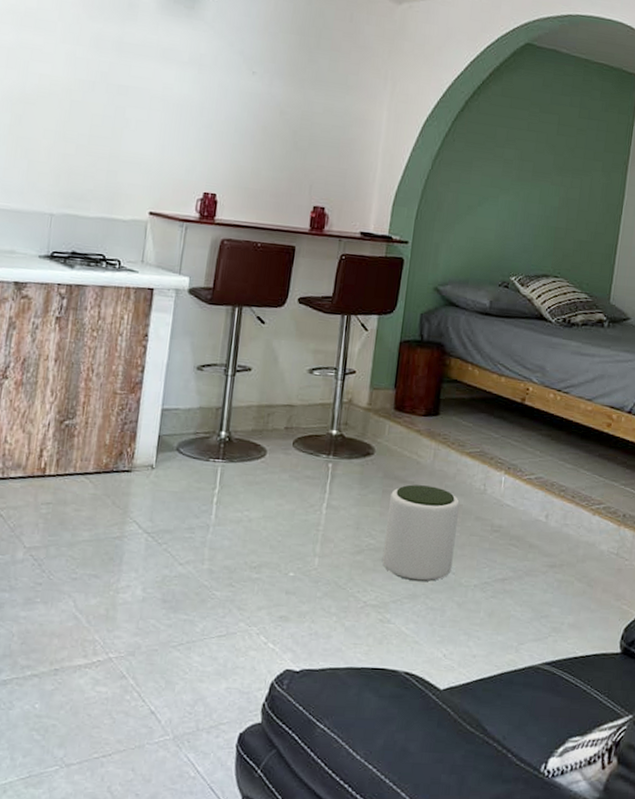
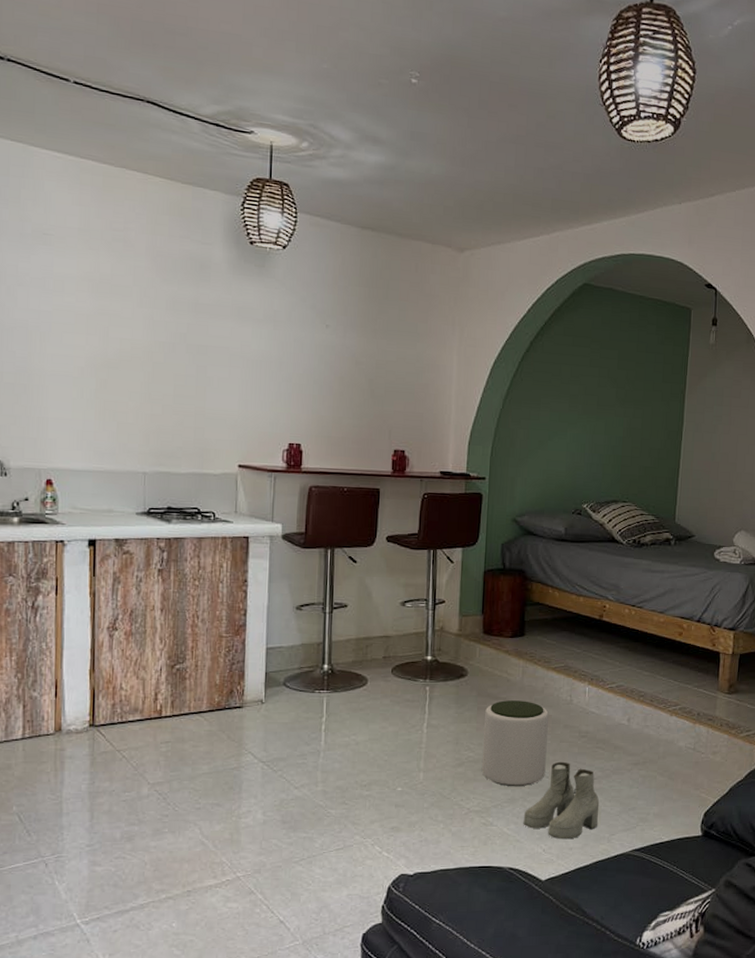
boots: none [423,557,509,645] -> present [523,761,600,840]

